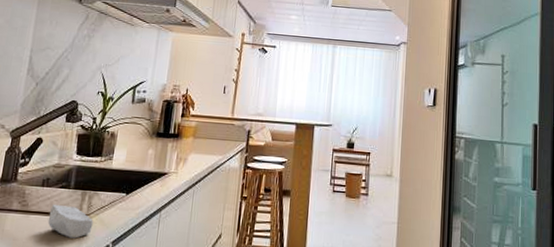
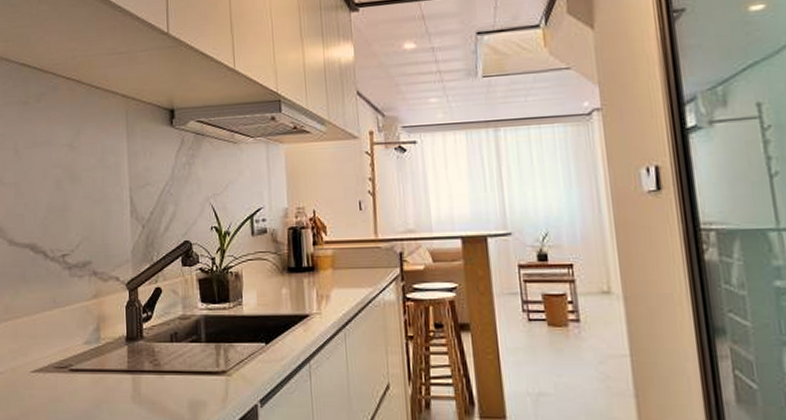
soap bar: present [47,204,94,239] -> none [184,361,235,399]

